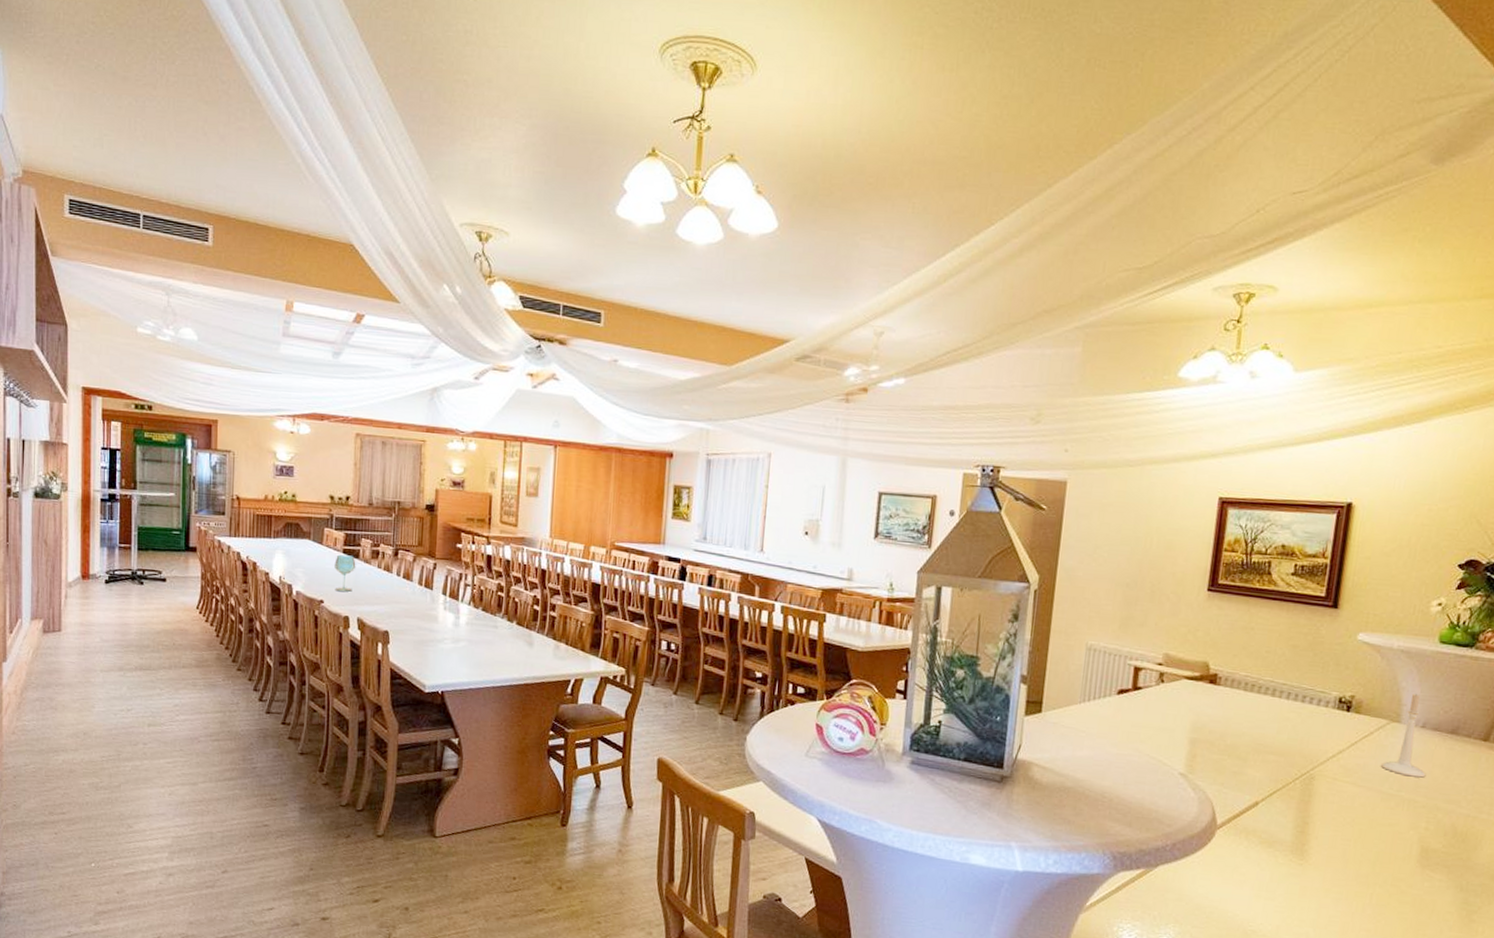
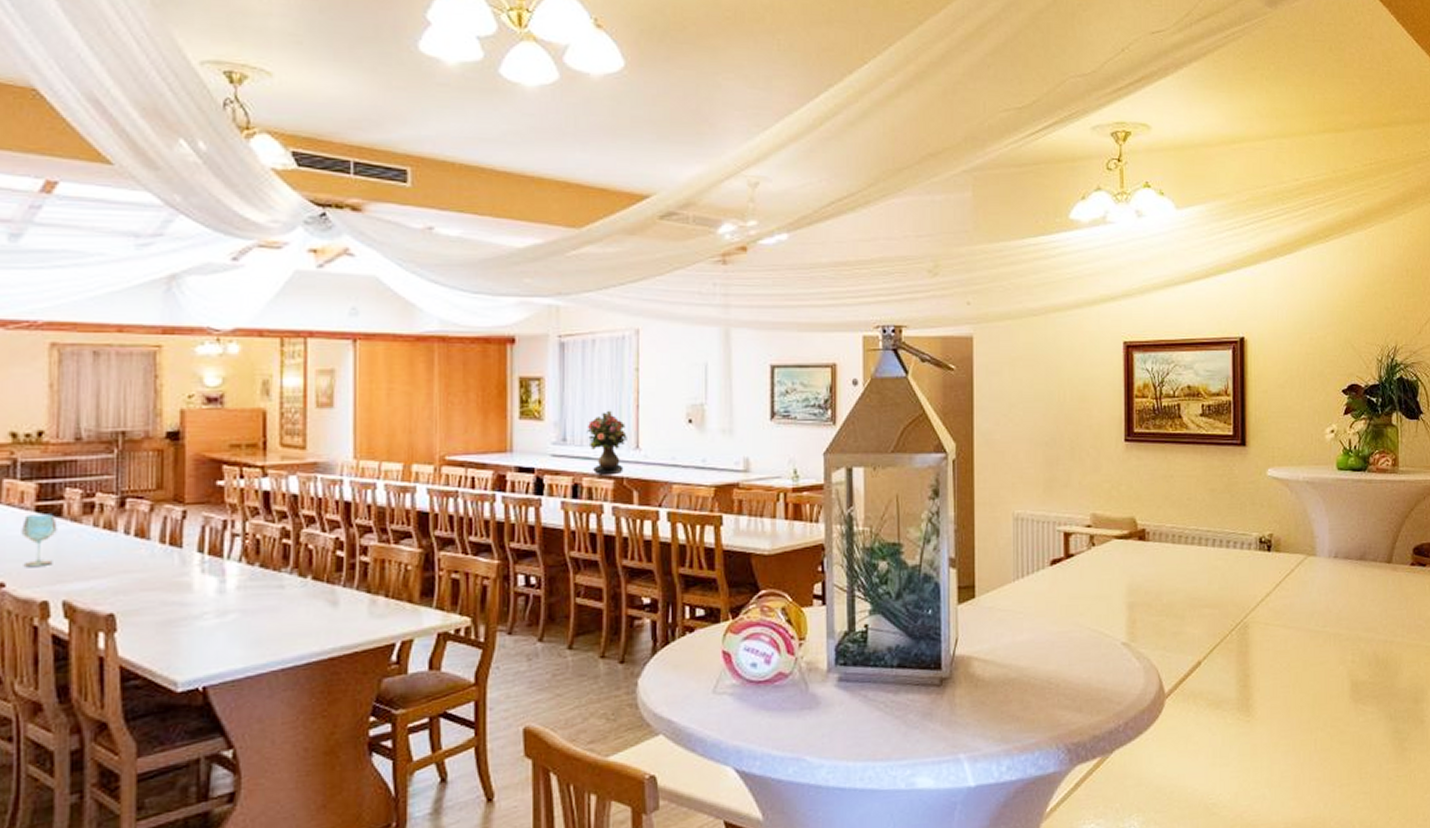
bouquet: none [723,518,755,571] -> present [587,410,627,476]
candlestick: present [1381,694,1426,778] -> none [1306,524,1345,610]

